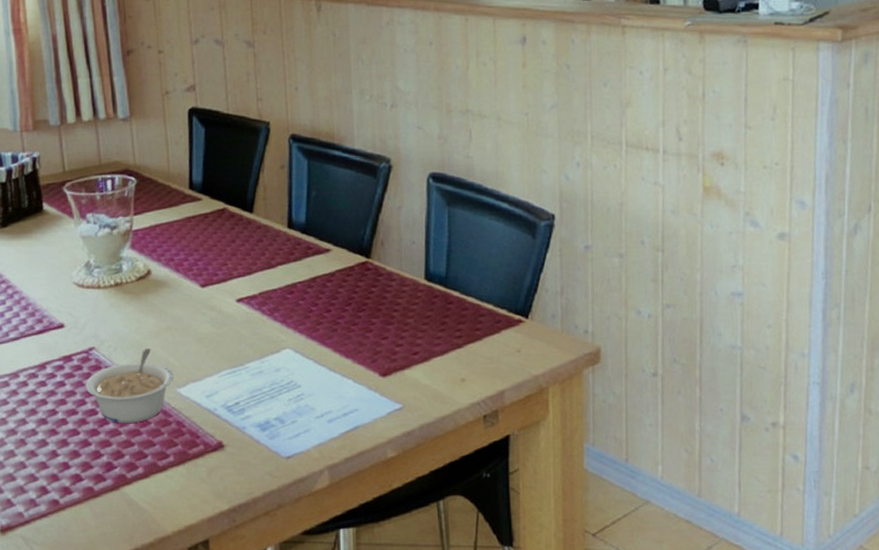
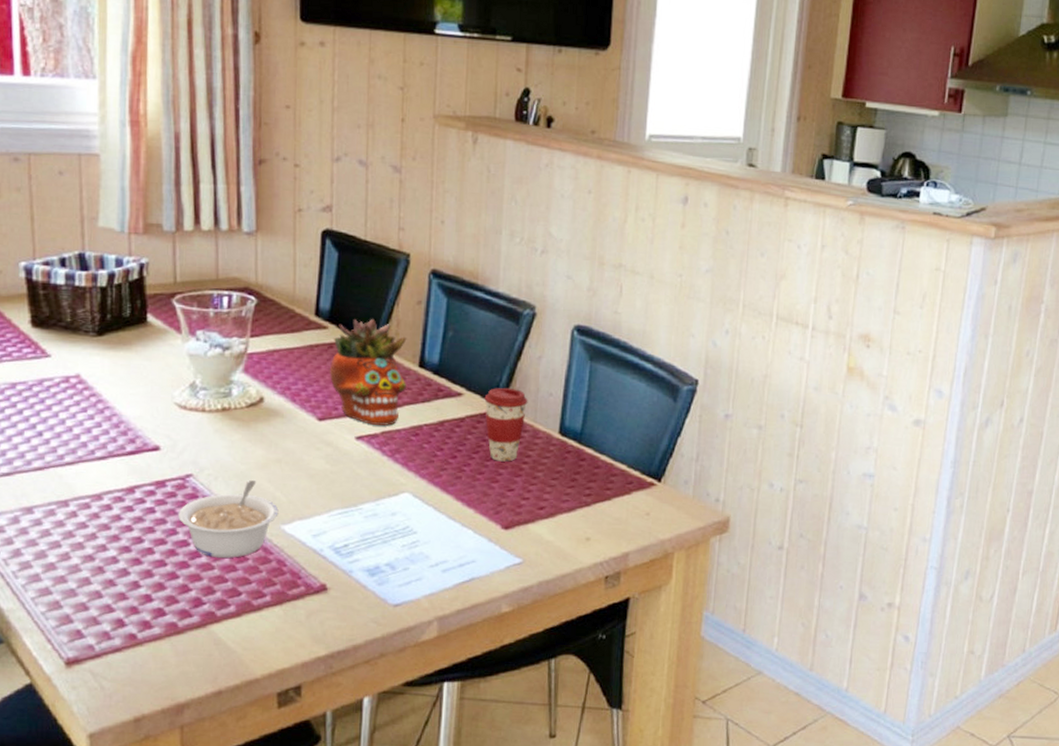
succulent planter: none [206,187,278,287] -> present [329,318,407,426]
coffee cup: none [351,239,393,311] -> present [484,387,528,462]

